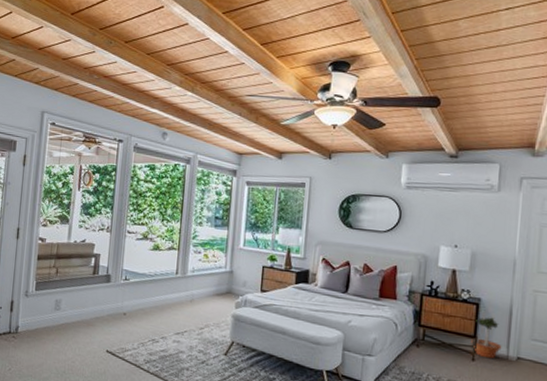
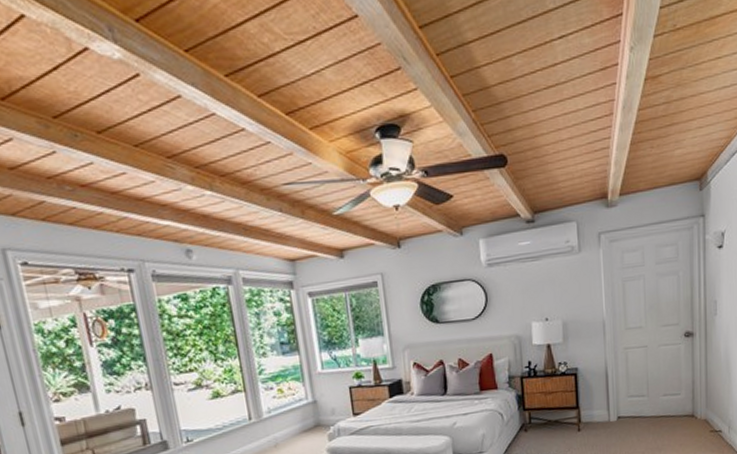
potted tree: present [471,315,502,359] -> none [574,381,603,426]

